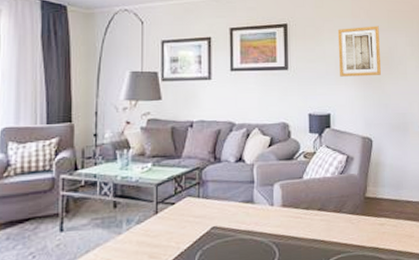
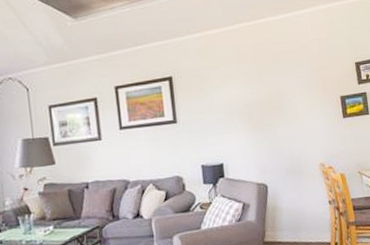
wall art: present [337,26,381,77] -> none [224,69,272,125]

